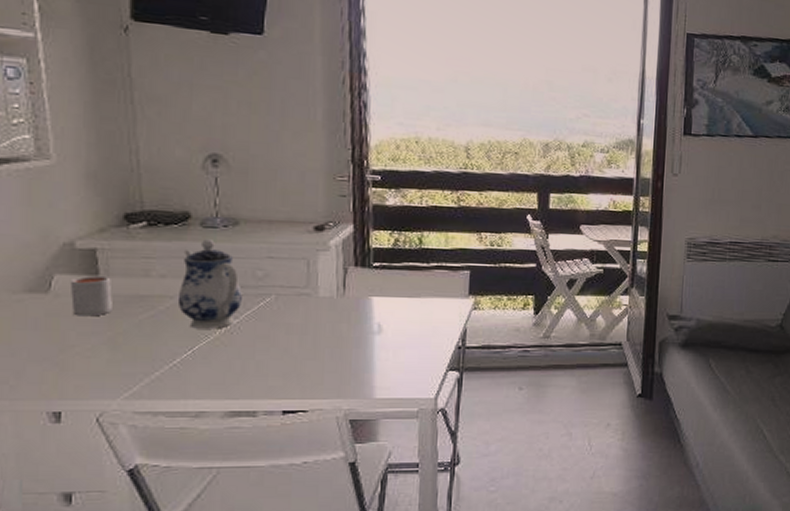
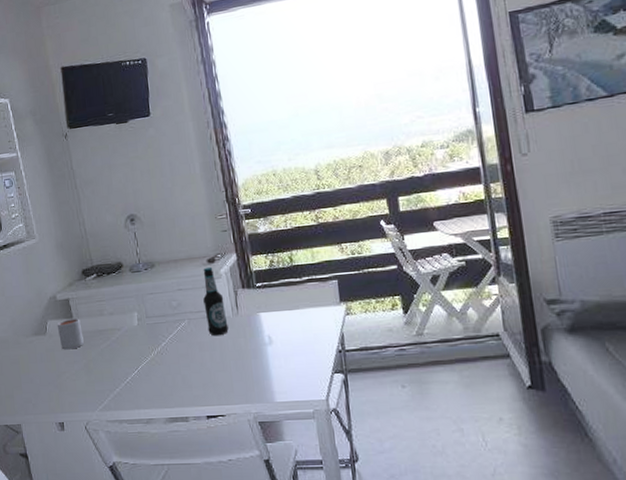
teapot: present [177,238,242,329] -> none [122,280,165,353]
bottle: none [301,235,329,319] -> present [203,266,229,337]

